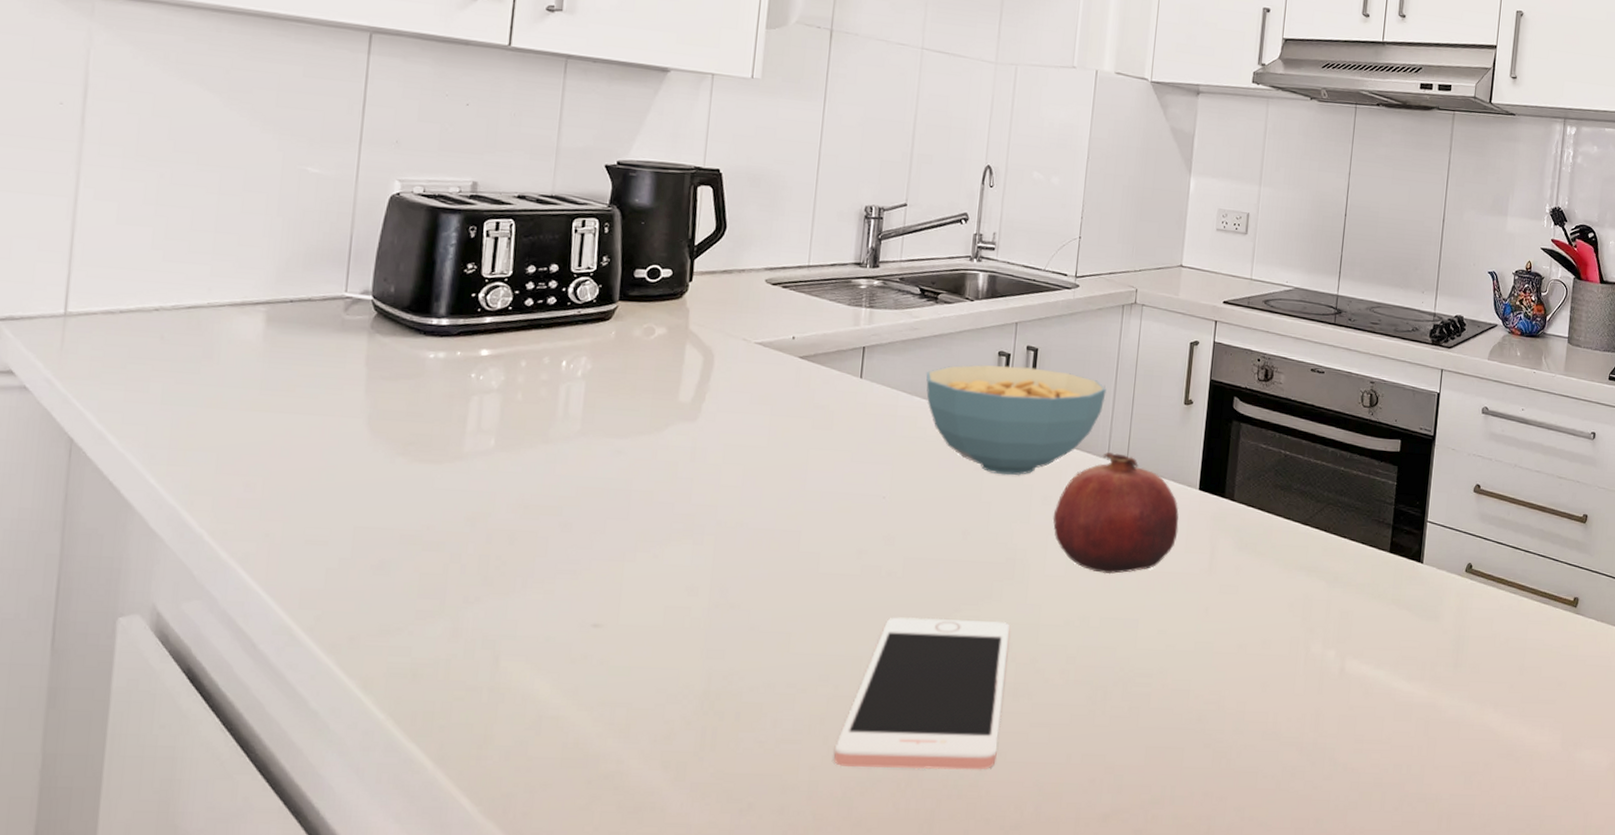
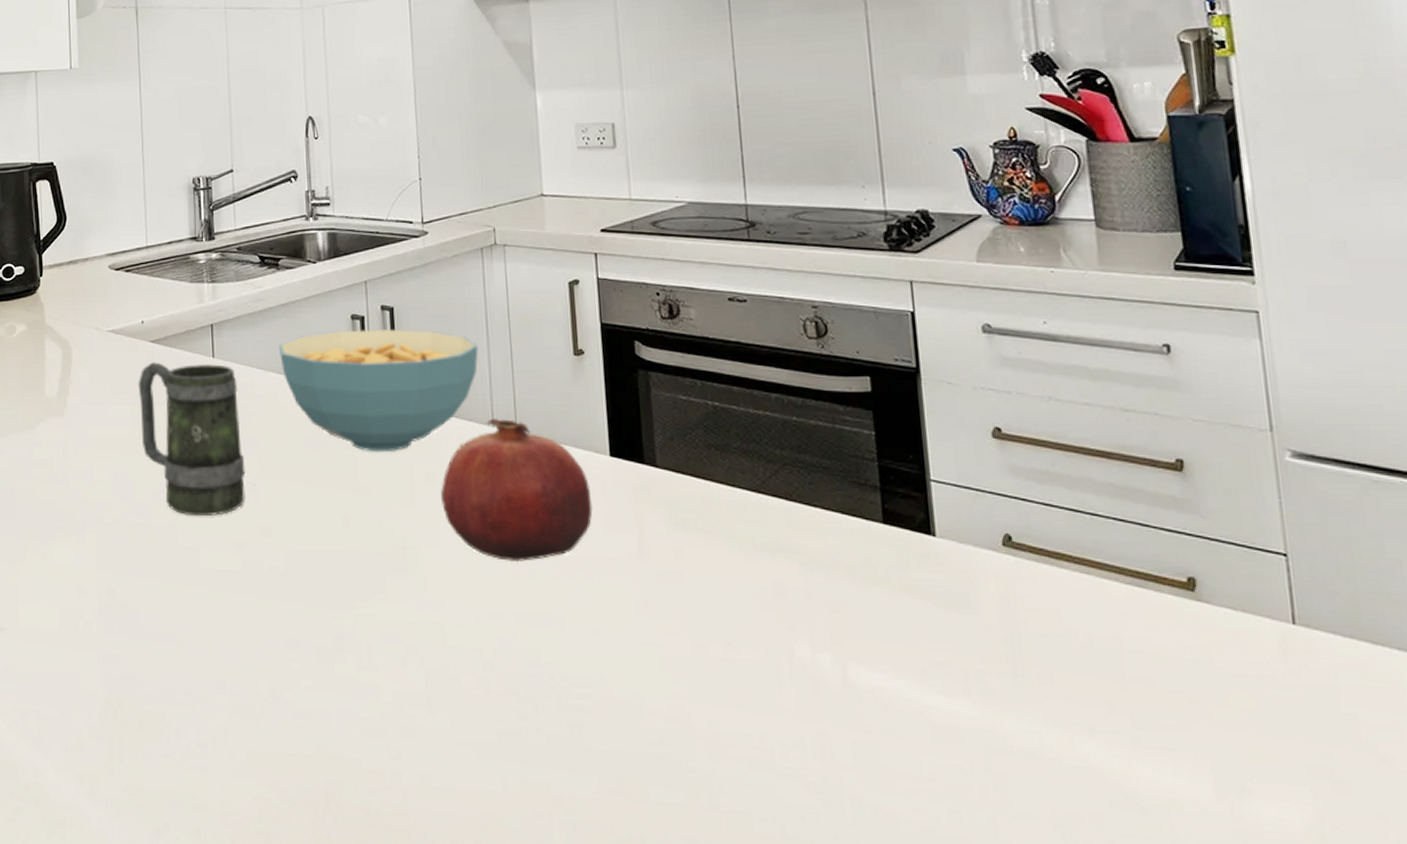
mug: none [777,377,882,525] -> present [137,362,246,517]
cell phone: present [834,617,1011,770] -> none [243,616,420,796]

